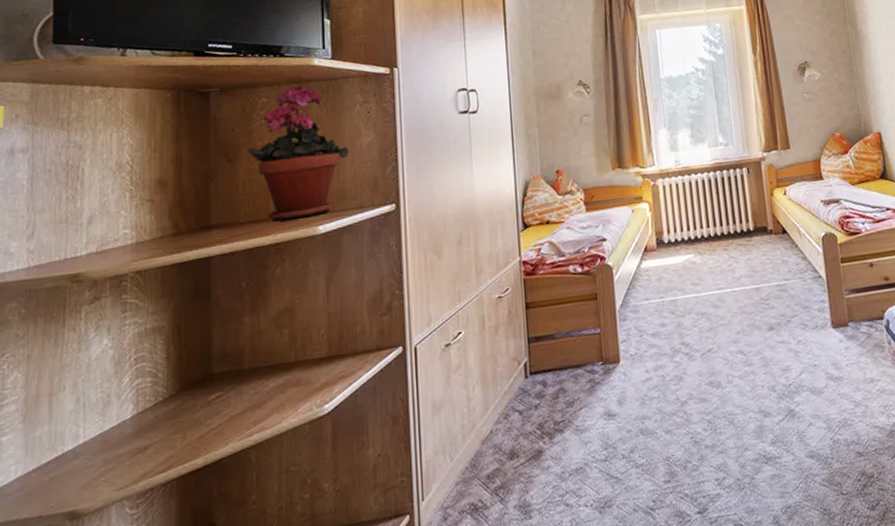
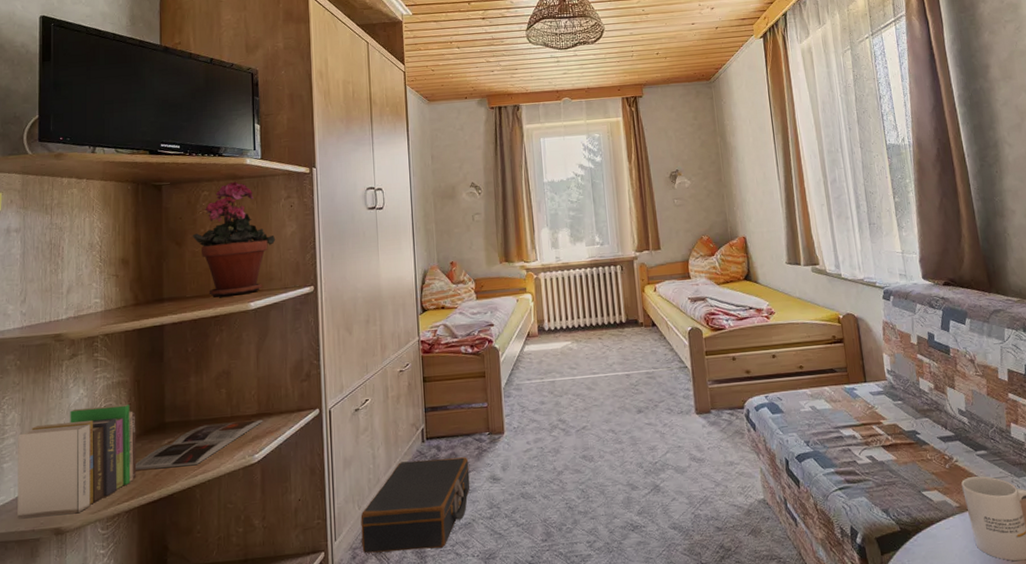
books: none [19,353,176,504] -> present [17,403,137,519]
magazine: none [174,363,335,435] -> present [135,419,263,471]
suitcase: none [453,392,582,513] -> present [360,457,470,554]

